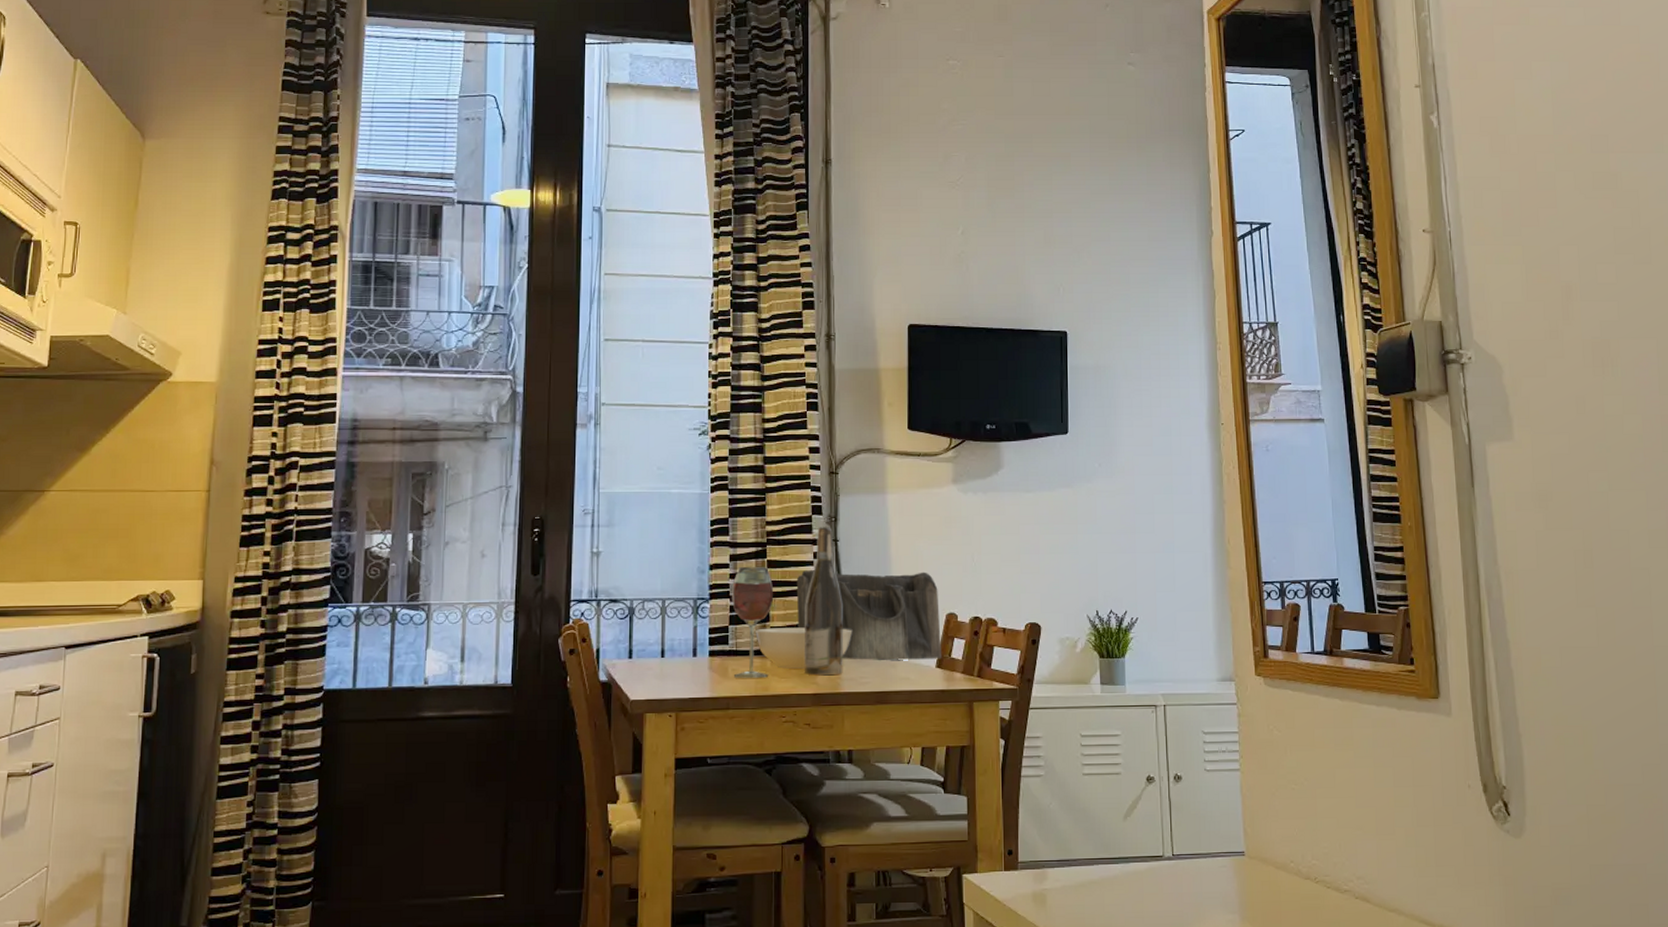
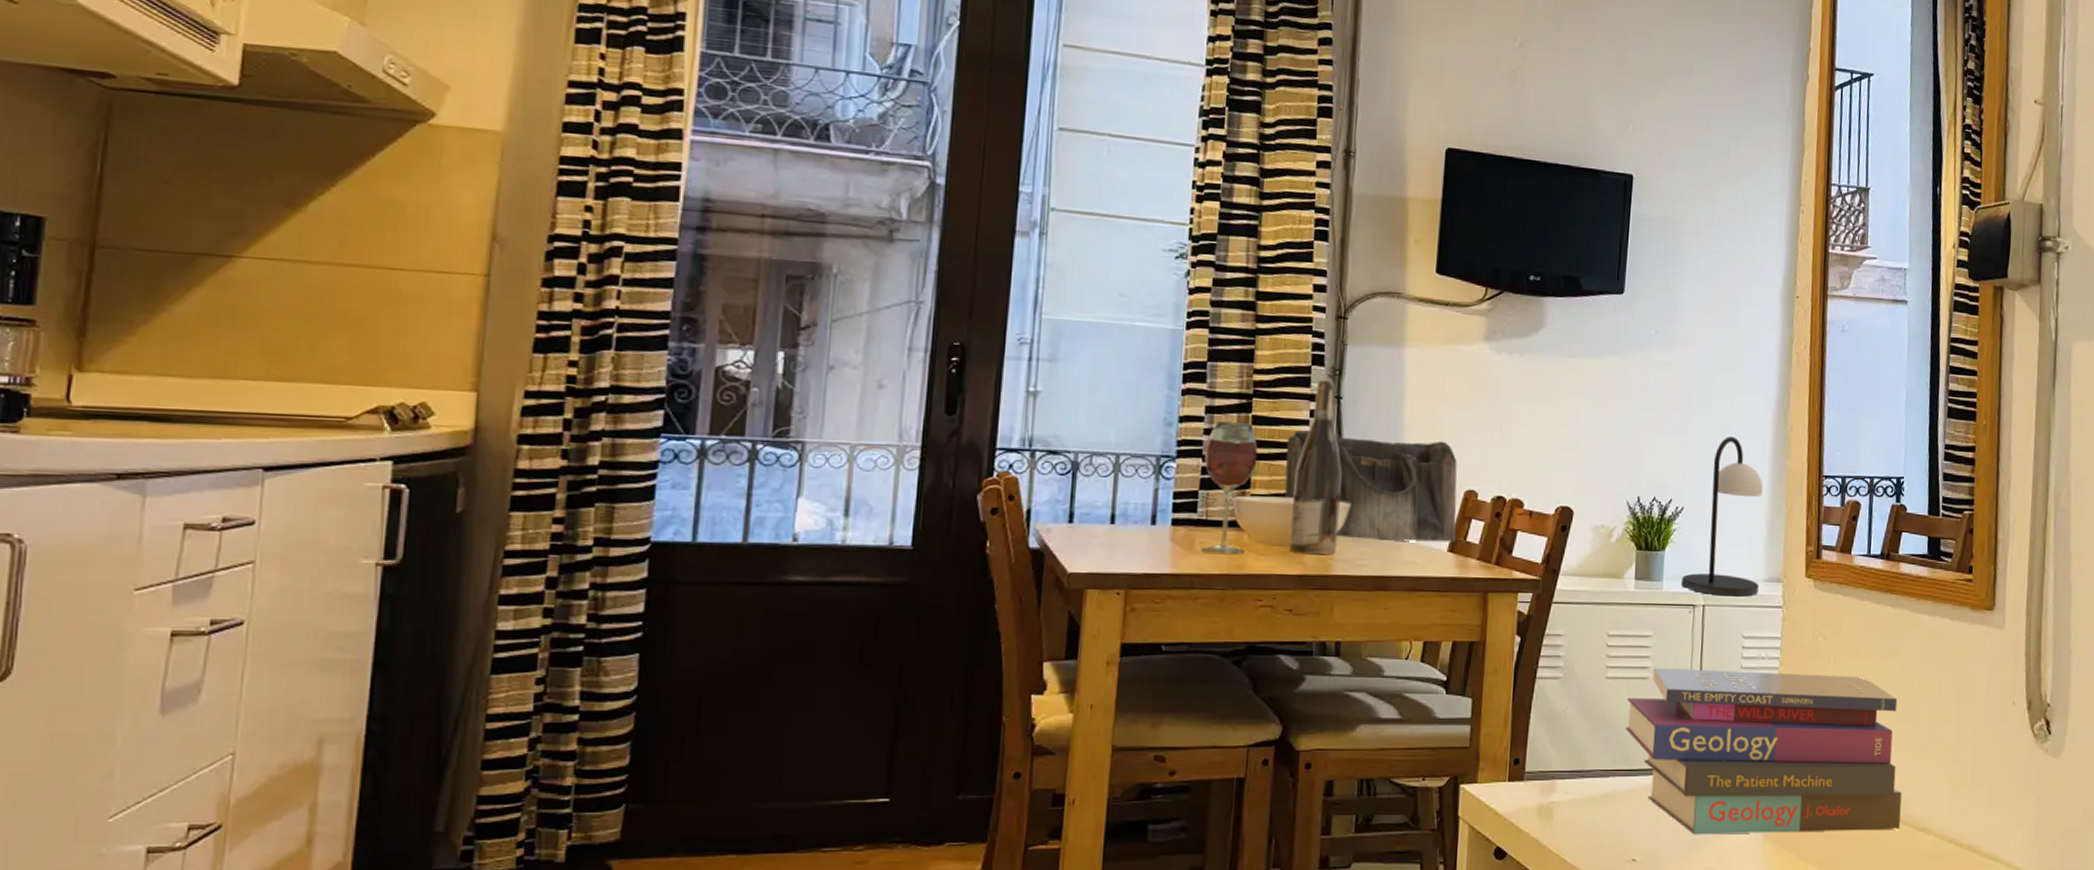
books: none [1103,763,1371,918] -> present [1625,667,1902,835]
table lamp: none [1143,552,1213,696] -> present [1681,436,1763,597]

